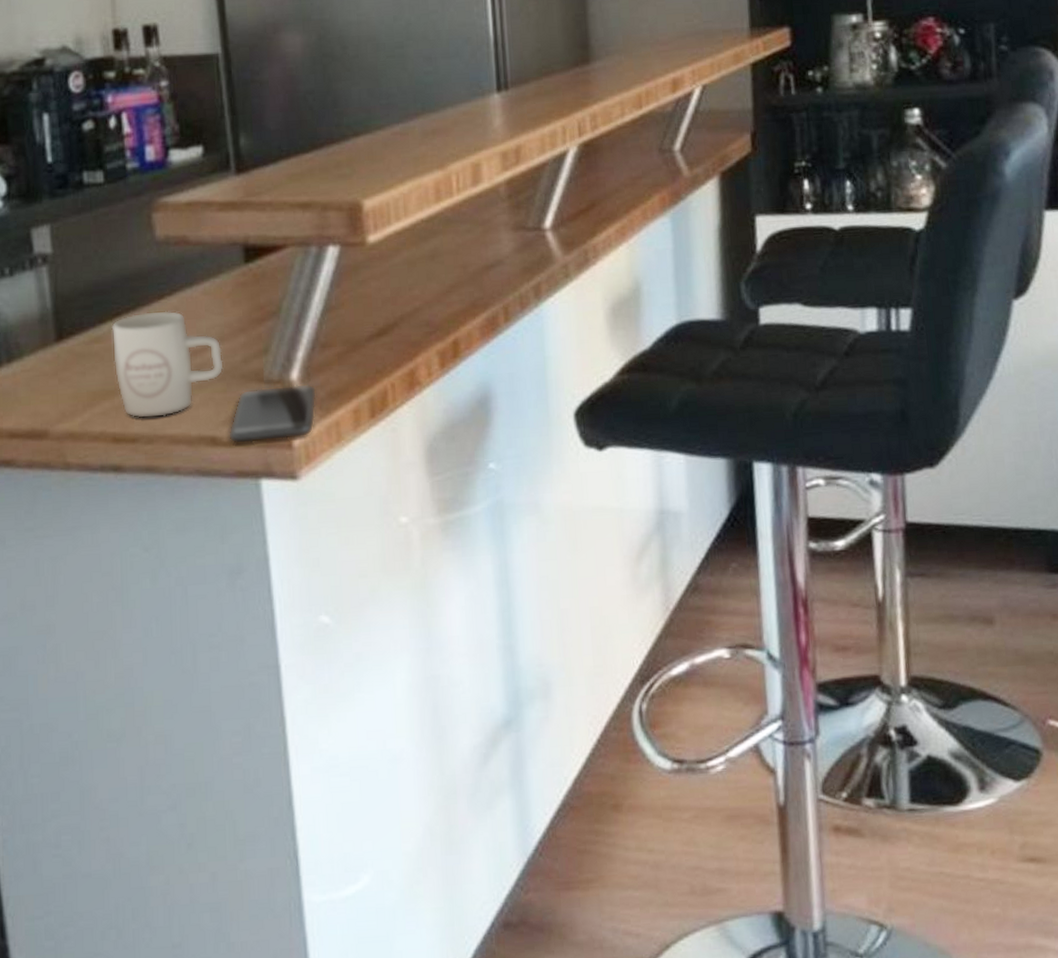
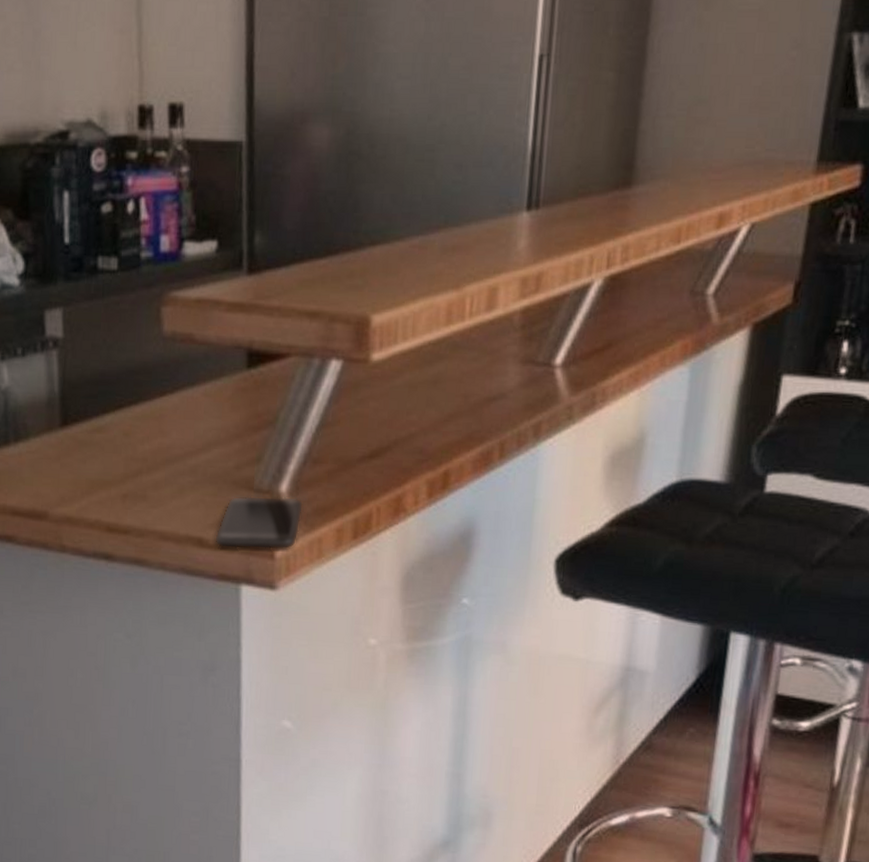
mug: present [111,311,224,418] -> none [113,407,217,513]

